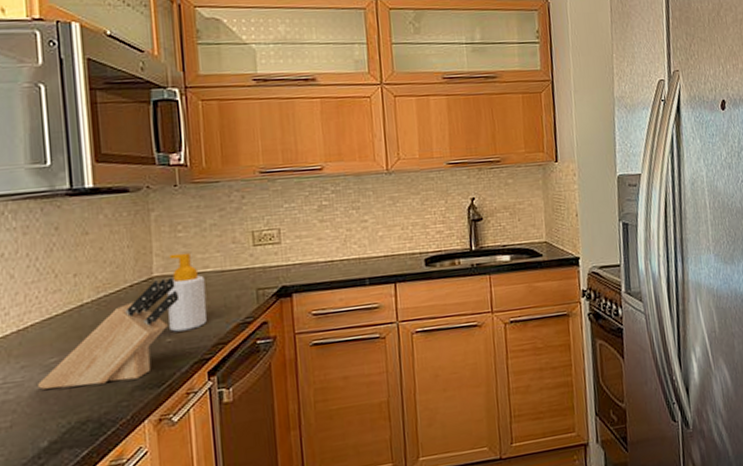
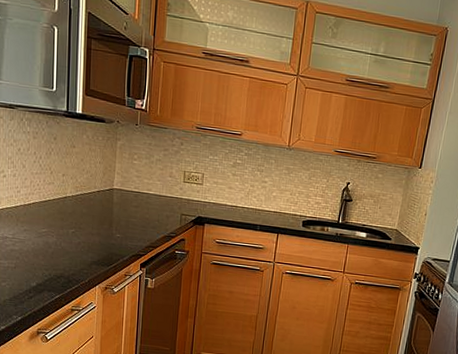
knife block: present [37,277,180,390] -> none [33,191,129,257]
soap bottle: present [167,252,207,332] -> none [120,175,147,232]

